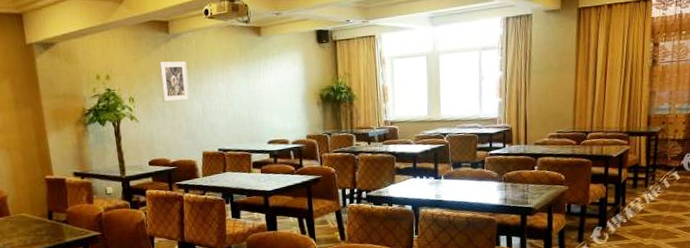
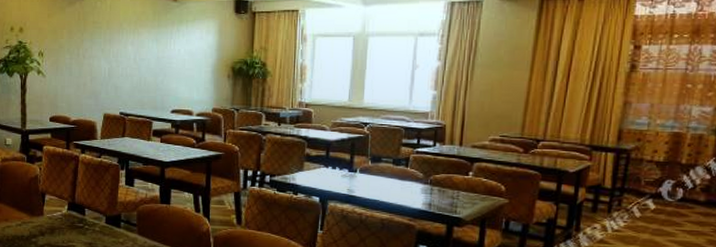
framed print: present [159,61,190,102] -> none [71,19,98,60]

